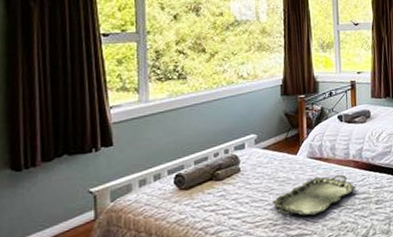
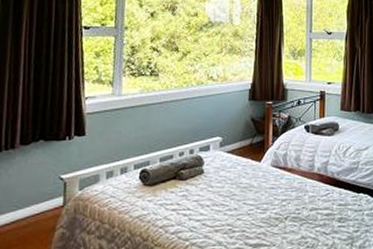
serving tray: present [271,175,356,216] -> none [232,186,319,226]

